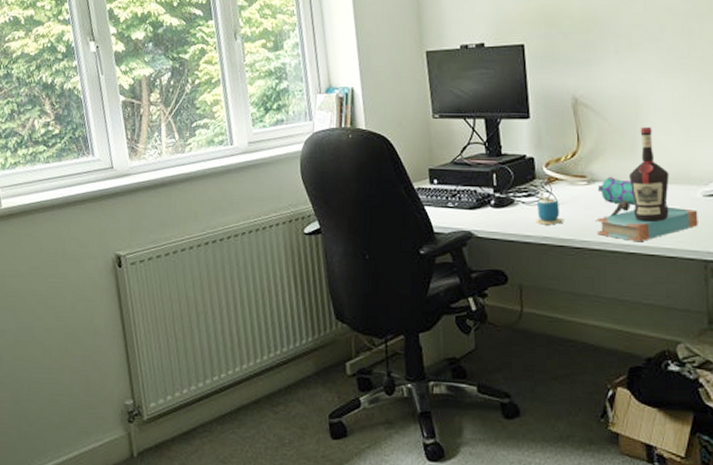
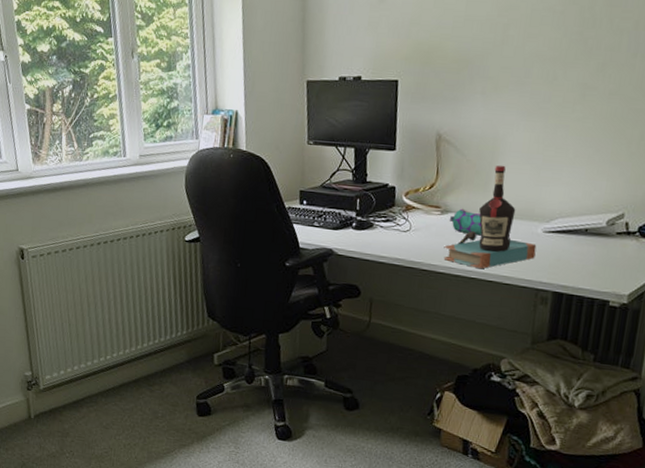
cup: present [536,187,563,225] -> none [390,214,415,249]

